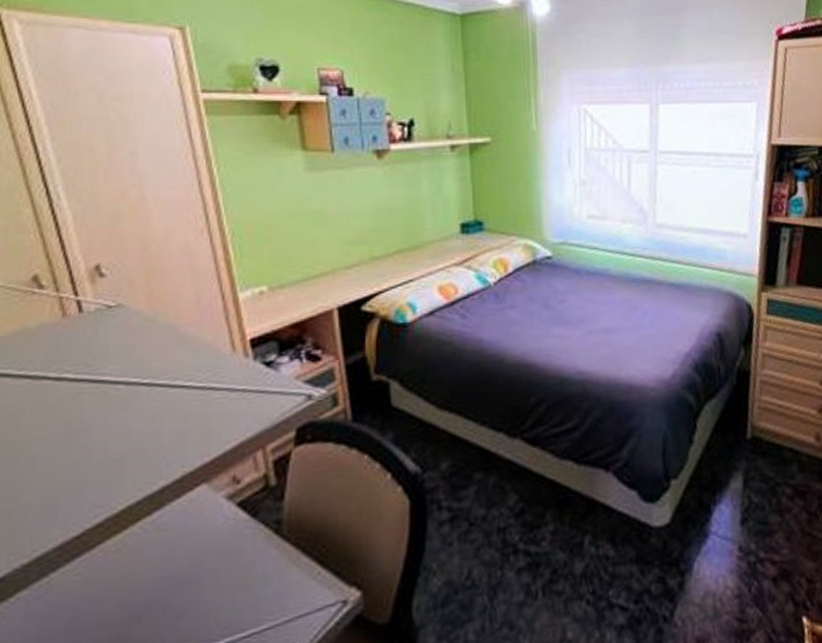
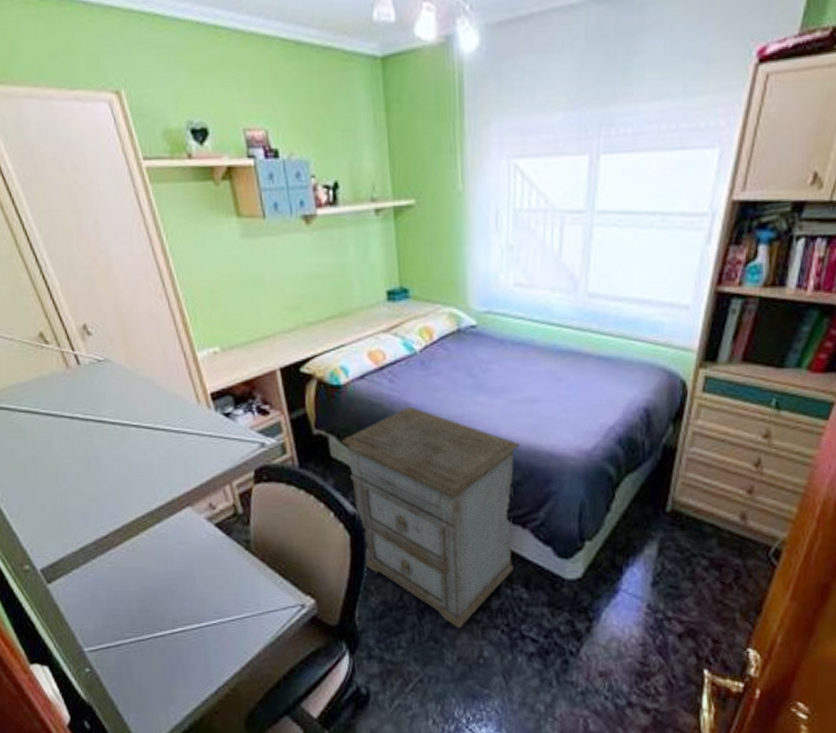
nightstand: none [405,343,599,606] -> present [341,406,520,629]

